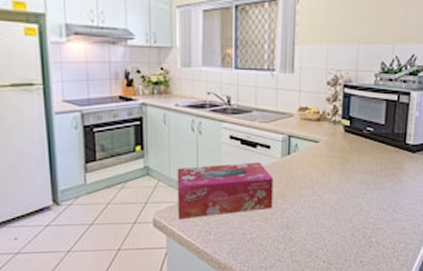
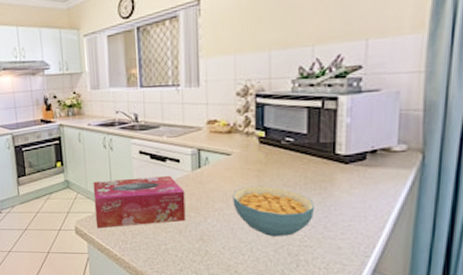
cereal bowl: none [318,173,387,221] -> present [233,186,315,237]

